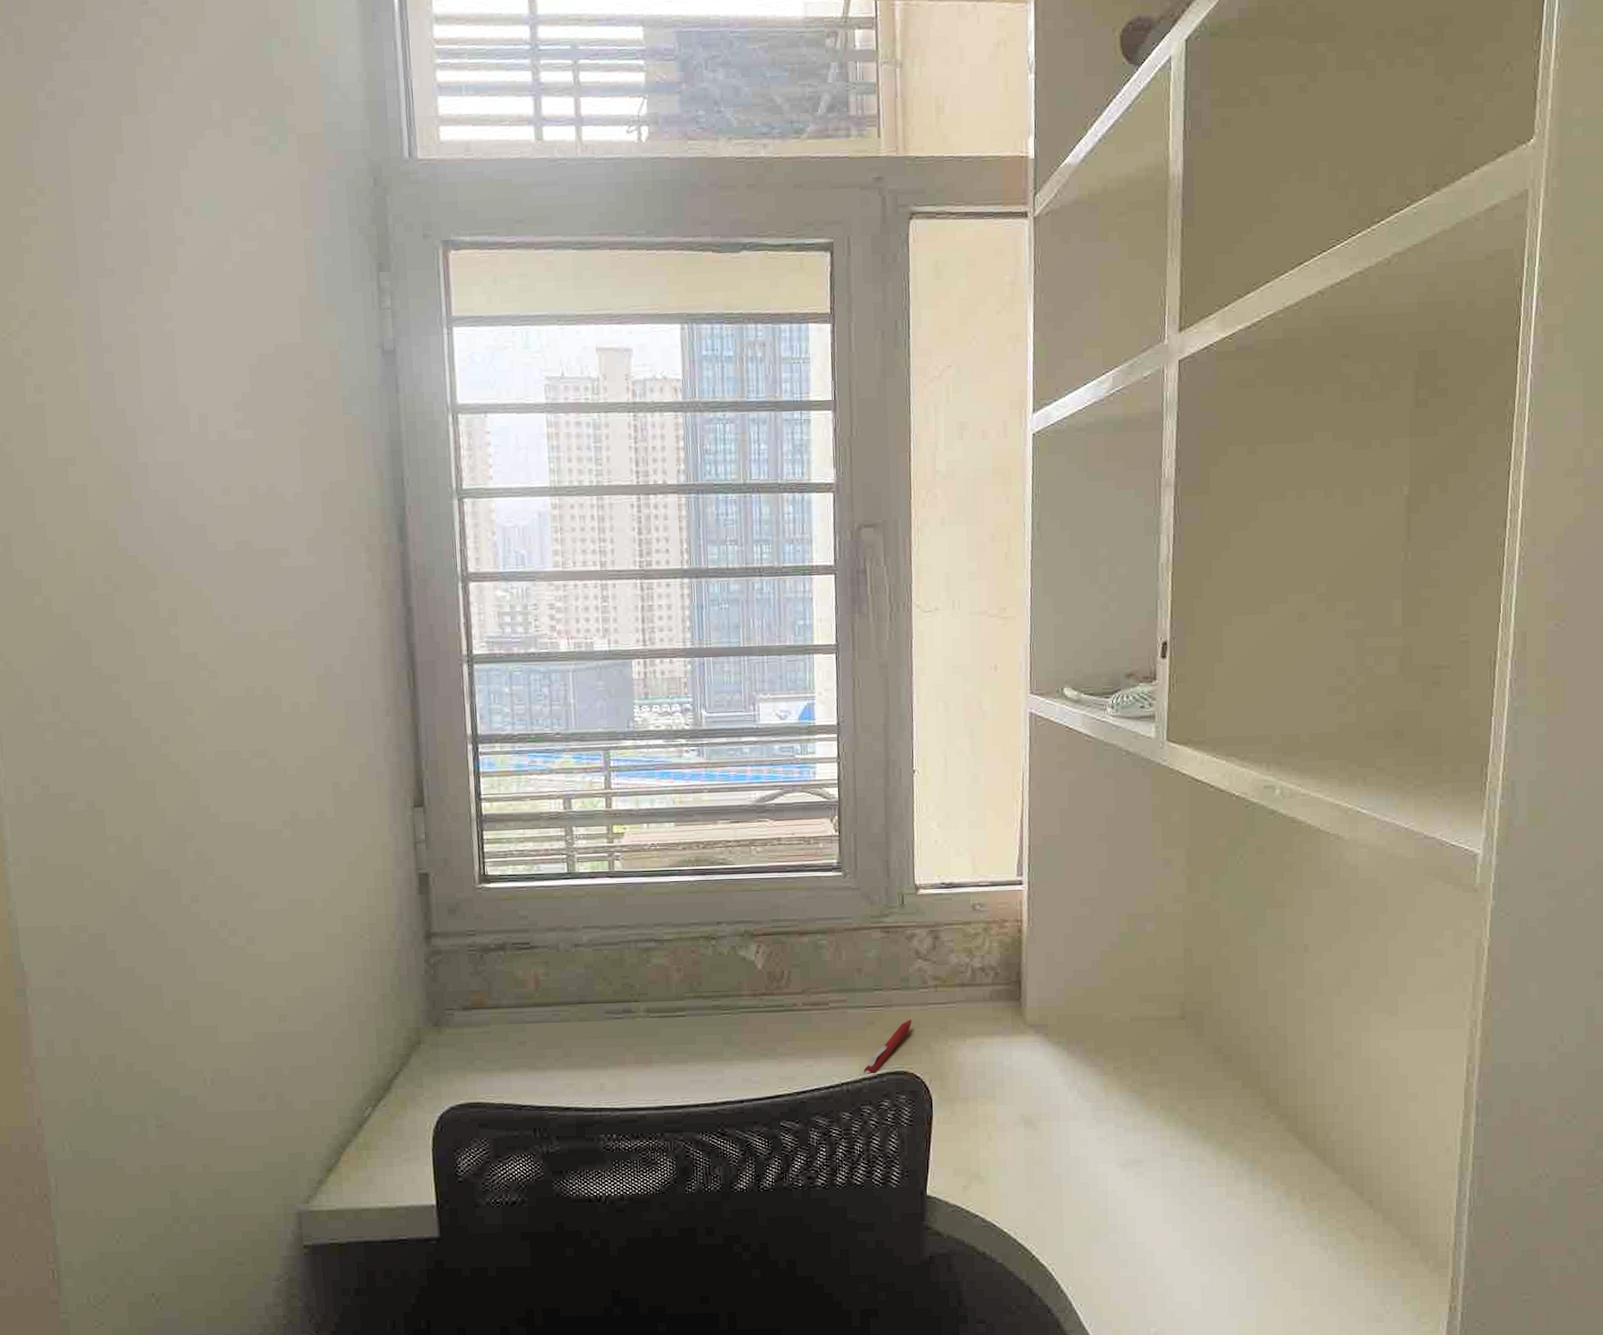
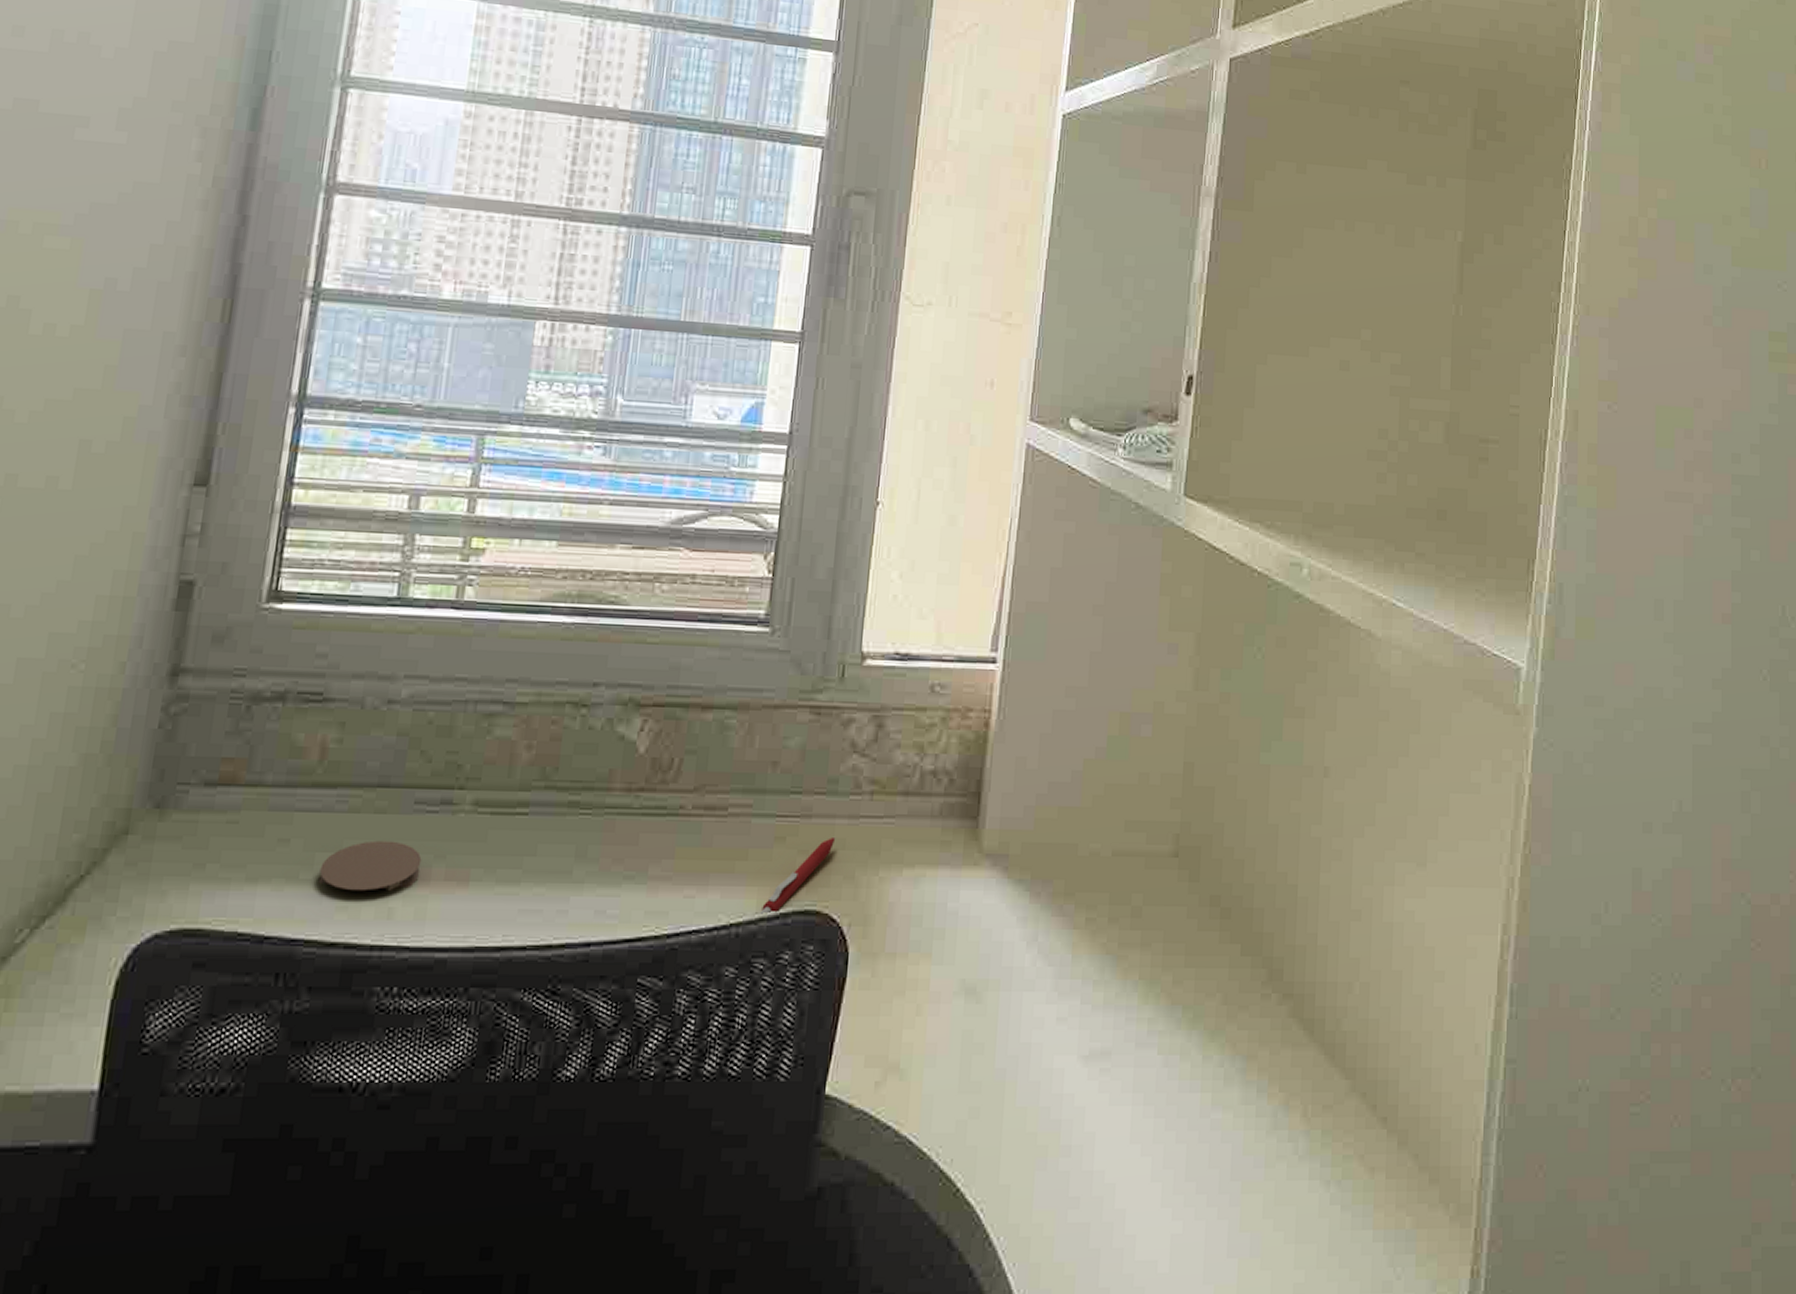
coaster: none [550,1039,618,1074] -> present [318,840,422,891]

